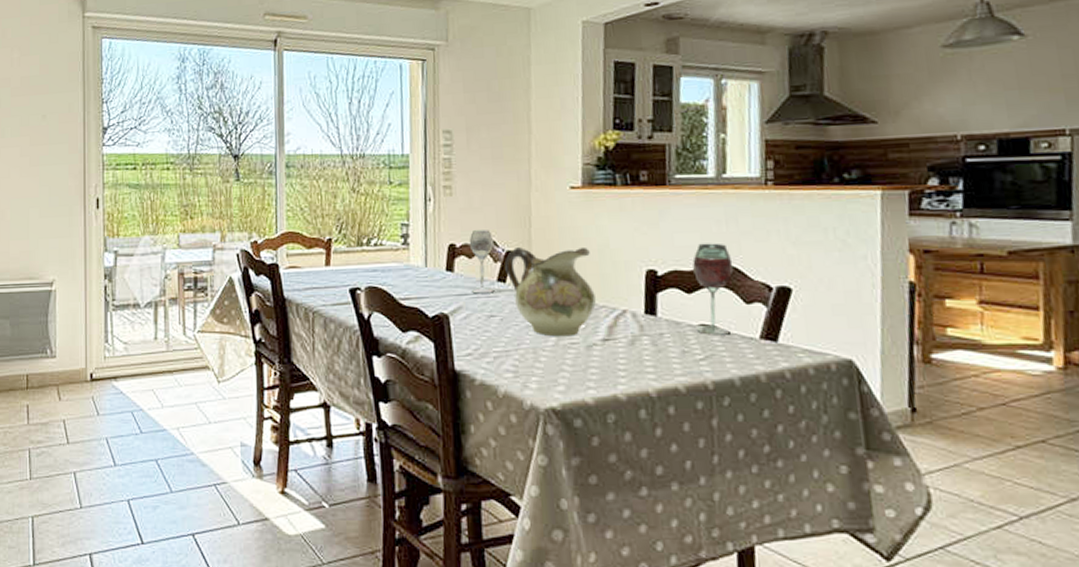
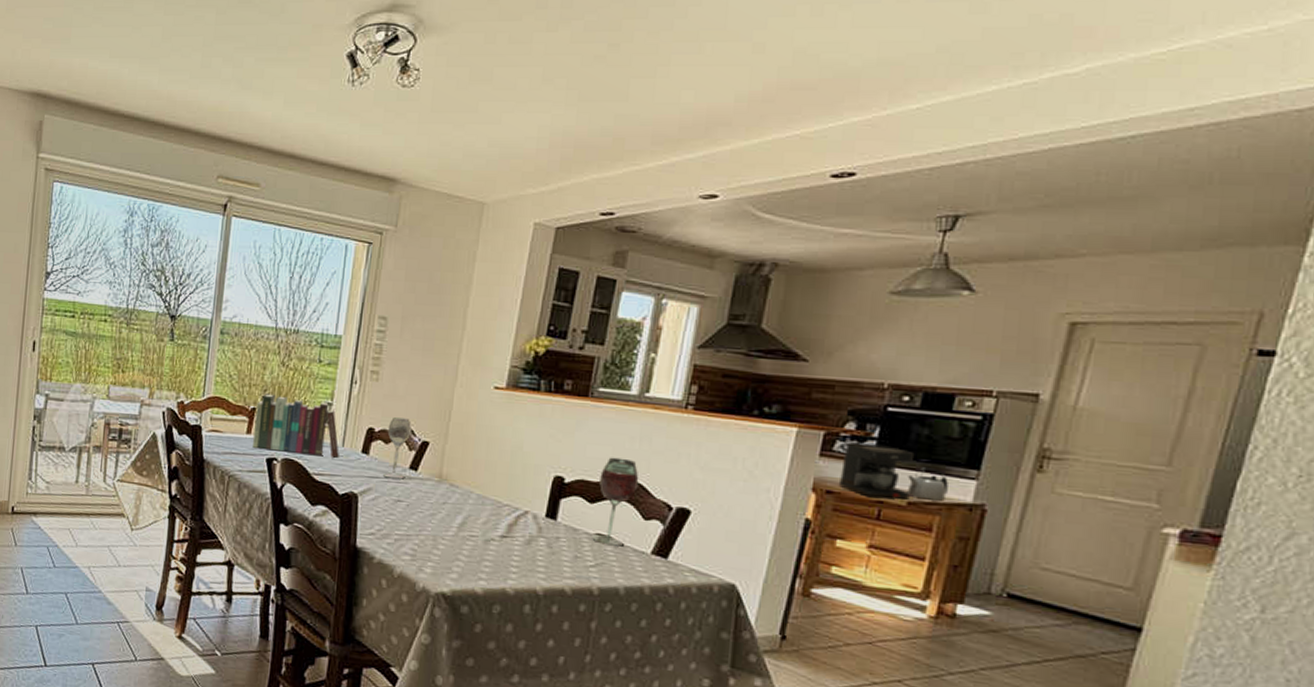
books: none [332,222,423,280] -> present [253,393,339,458]
pitcher: present [505,246,596,337] -> none [419,438,503,530]
coffee maker: none [933,195,1009,252] -> present [838,442,915,500]
kettle: none [1002,213,1045,247] -> present [906,466,948,501]

